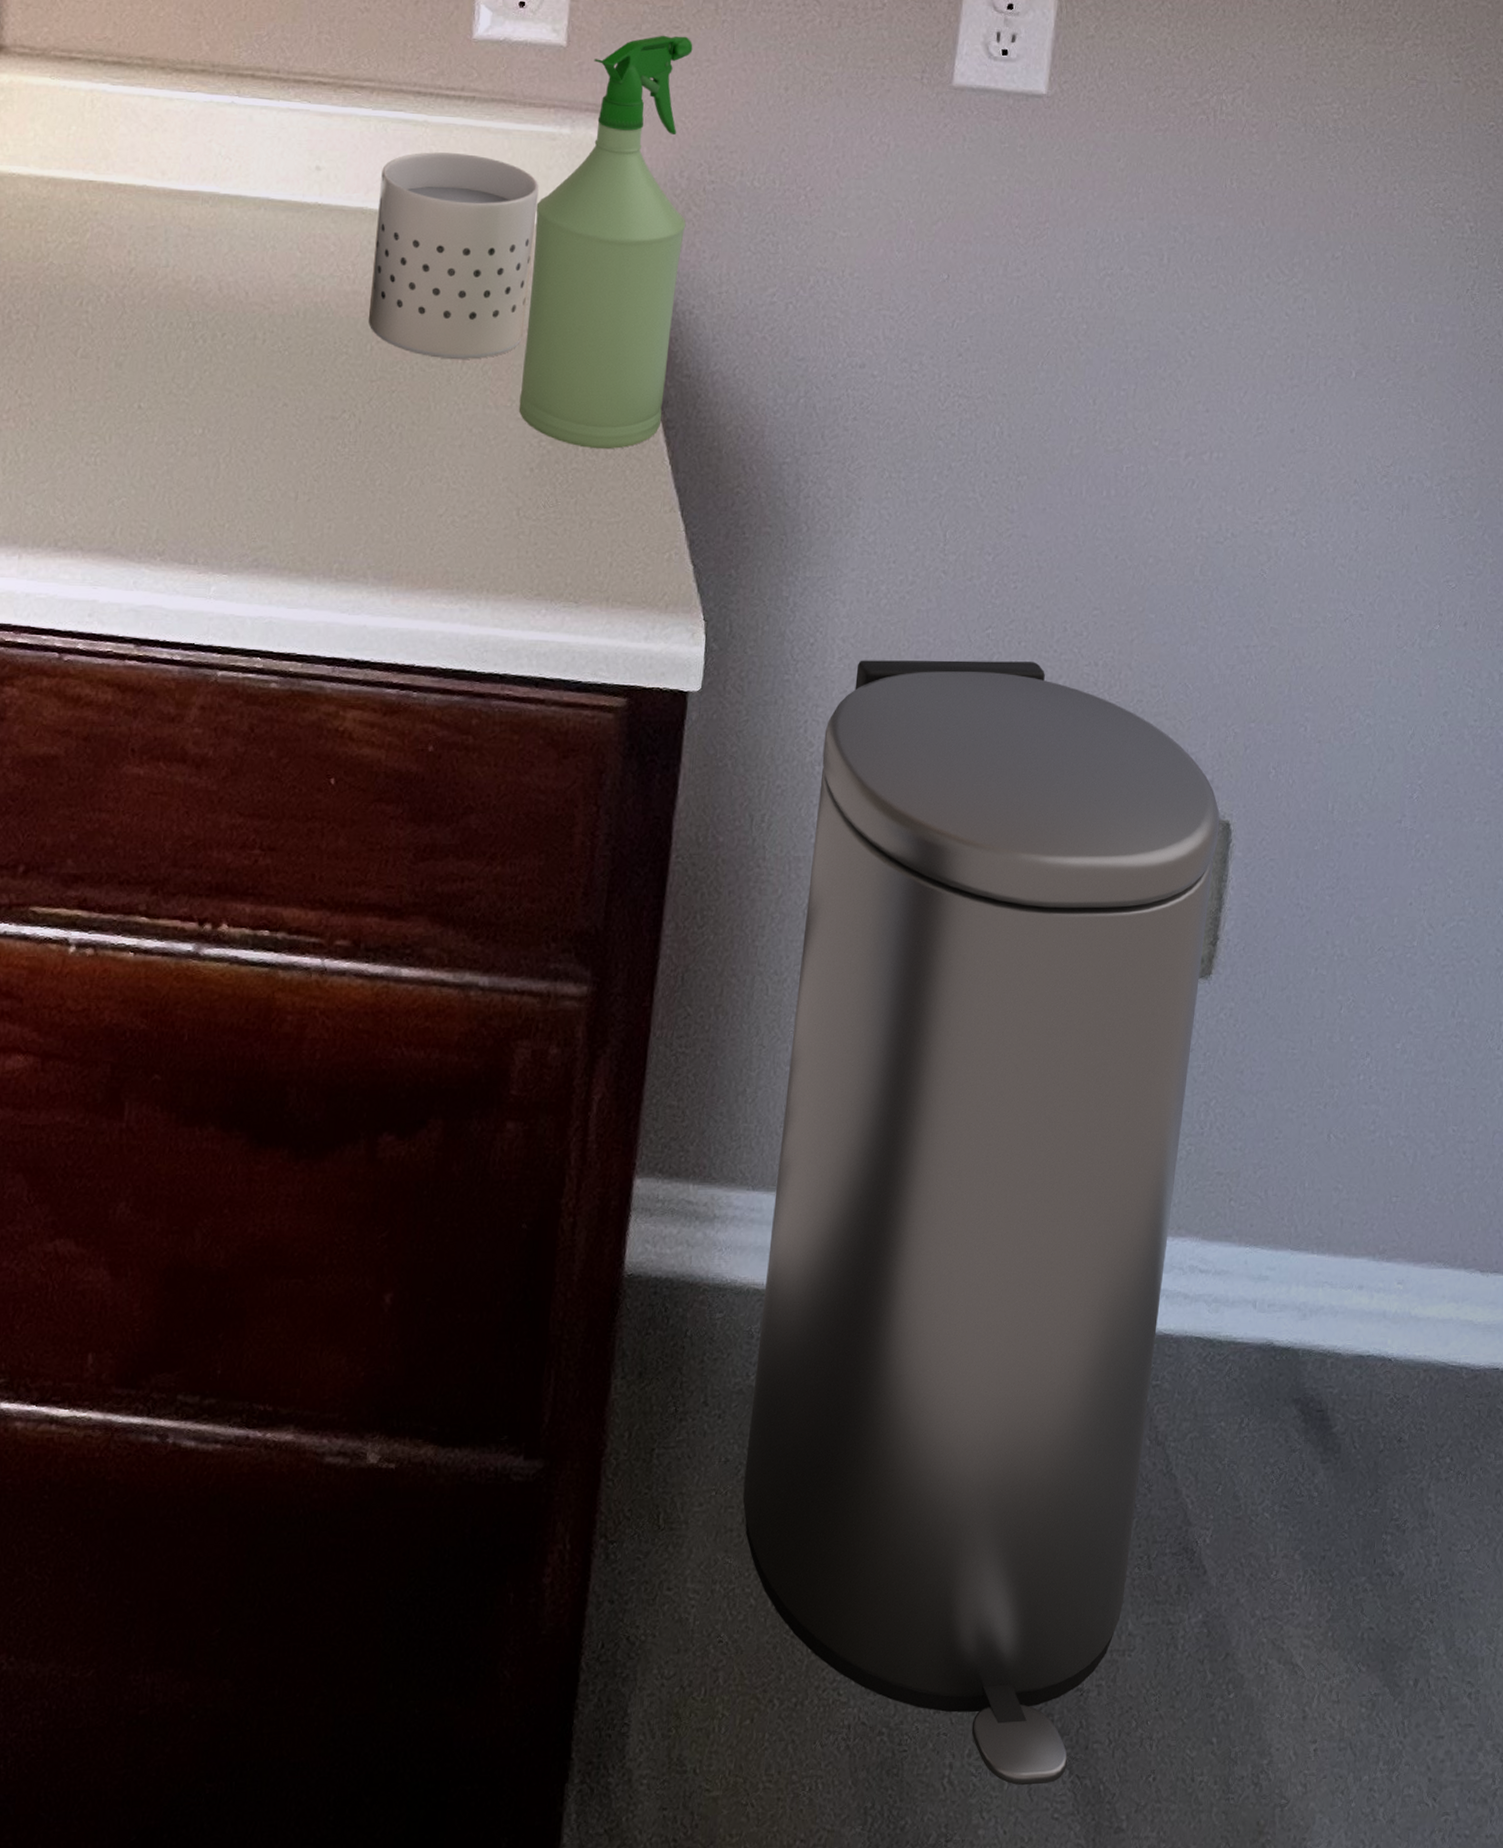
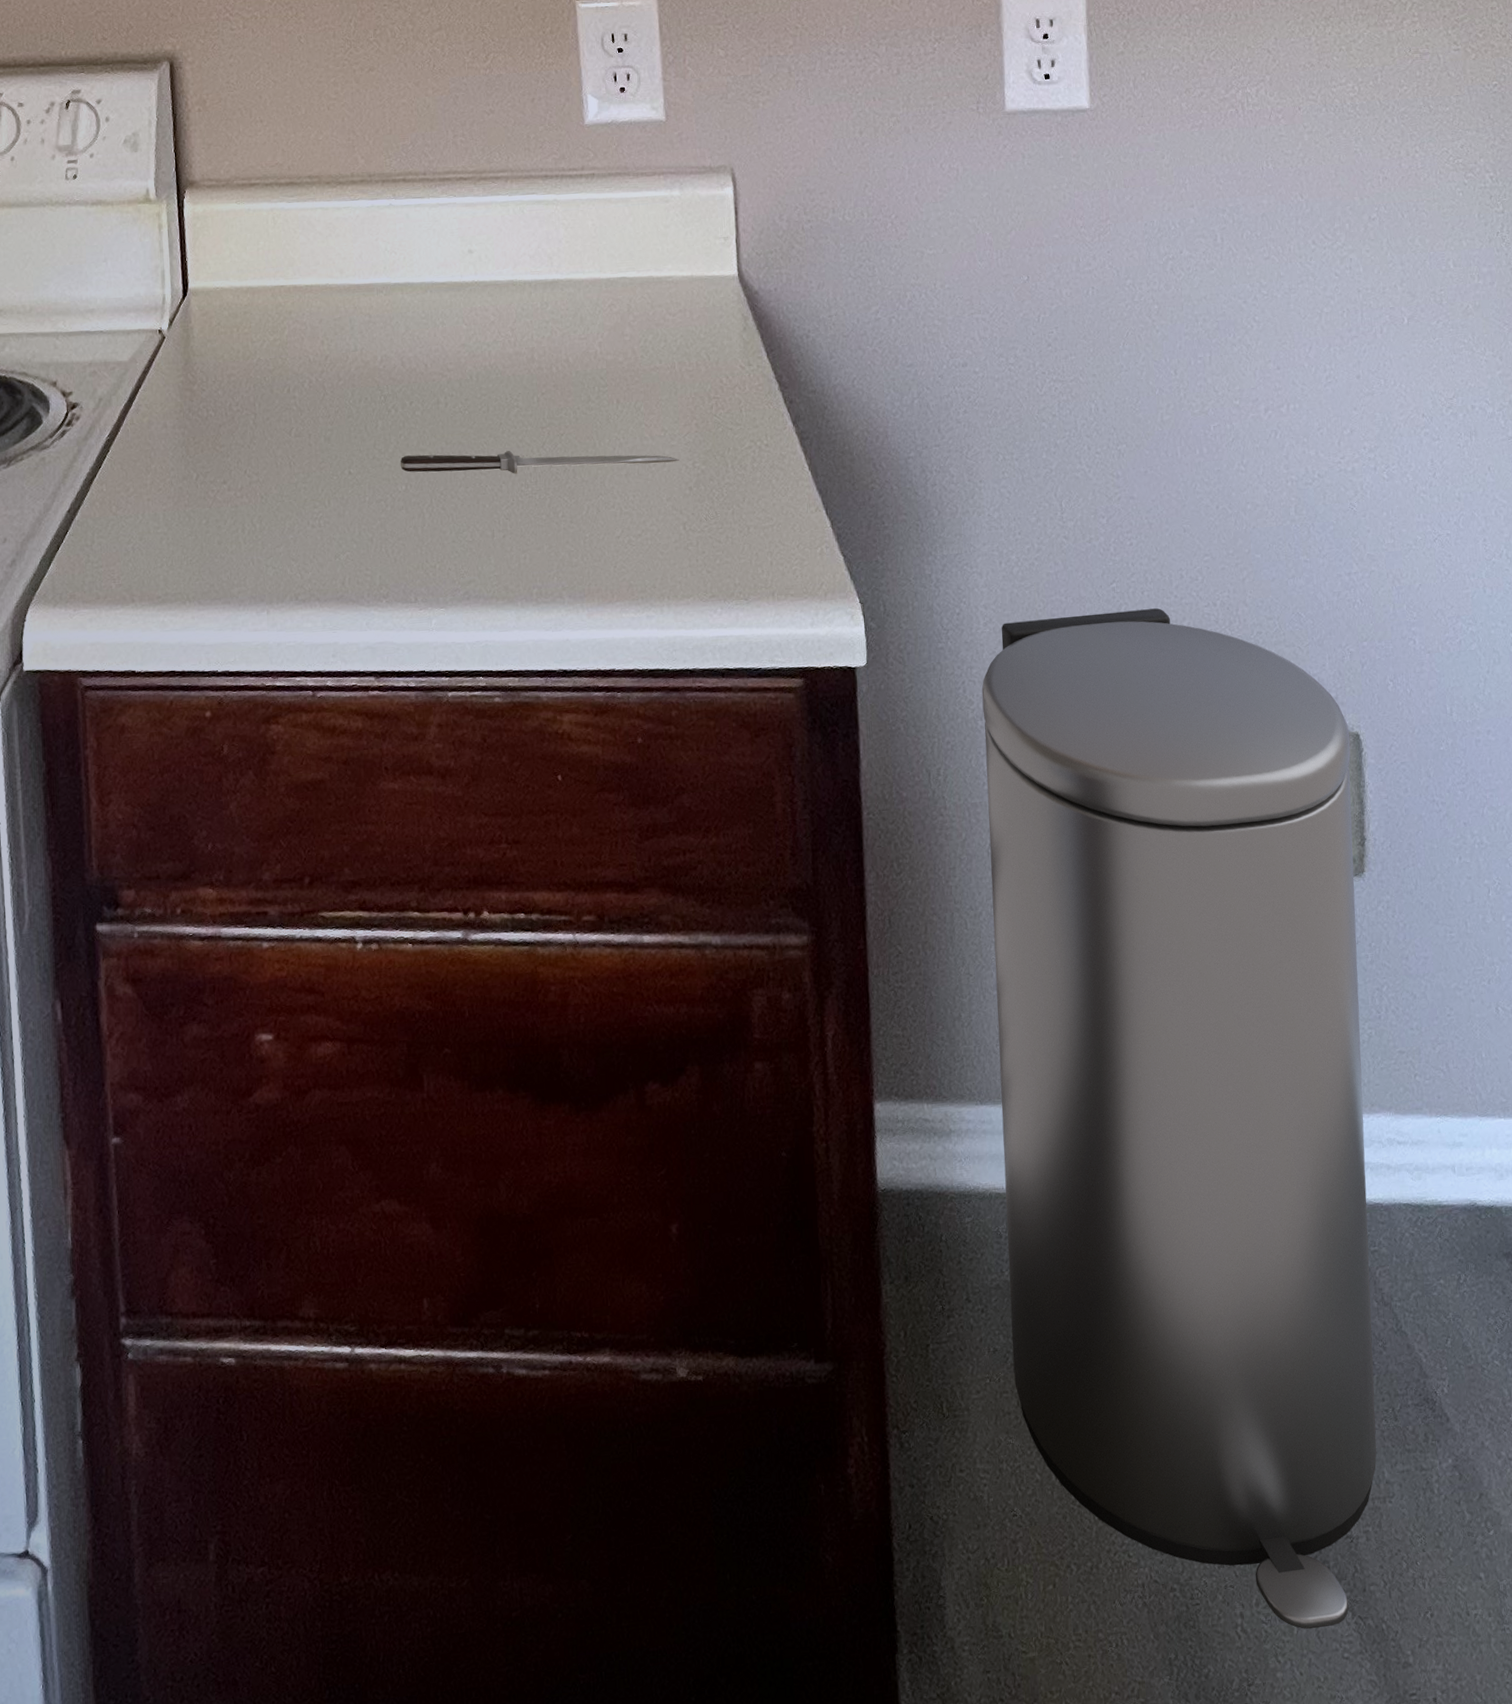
knife: none [199,395,524,438] -> present [400,451,679,474]
mug: present [369,152,539,360] -> none [524,223,665,402]
spray bottle: present [518,35,693,449] -> none [660,99,797,464]

